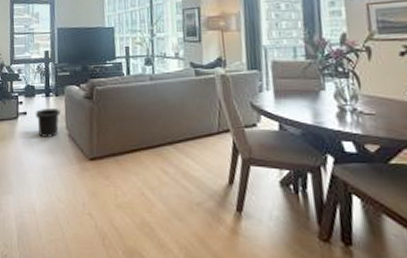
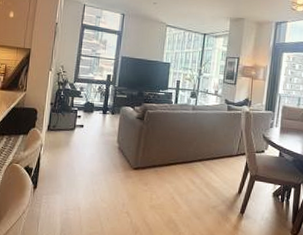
trash can: present [35,109,61,137] -> none [91,124,114,148]

